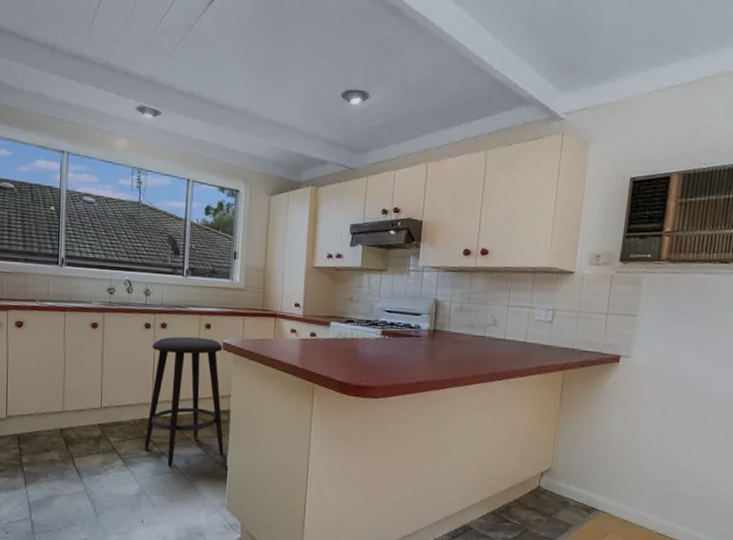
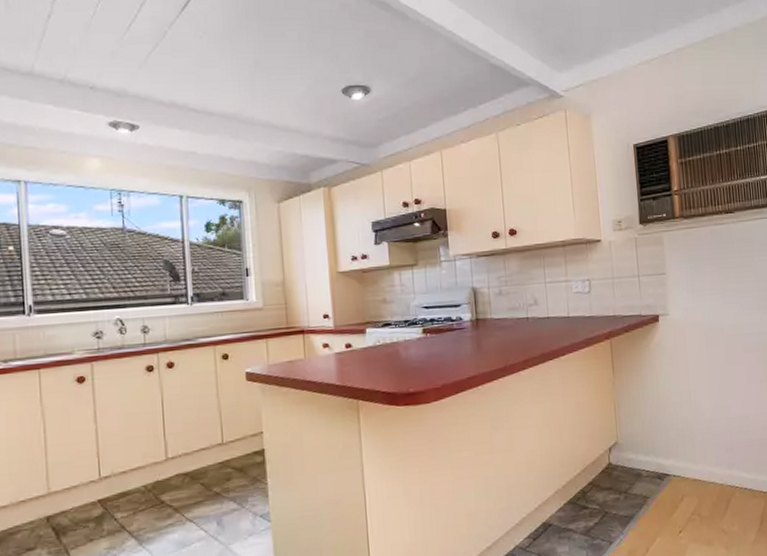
stool: present [144,336,224,467] -> none [158,370,263,534]

